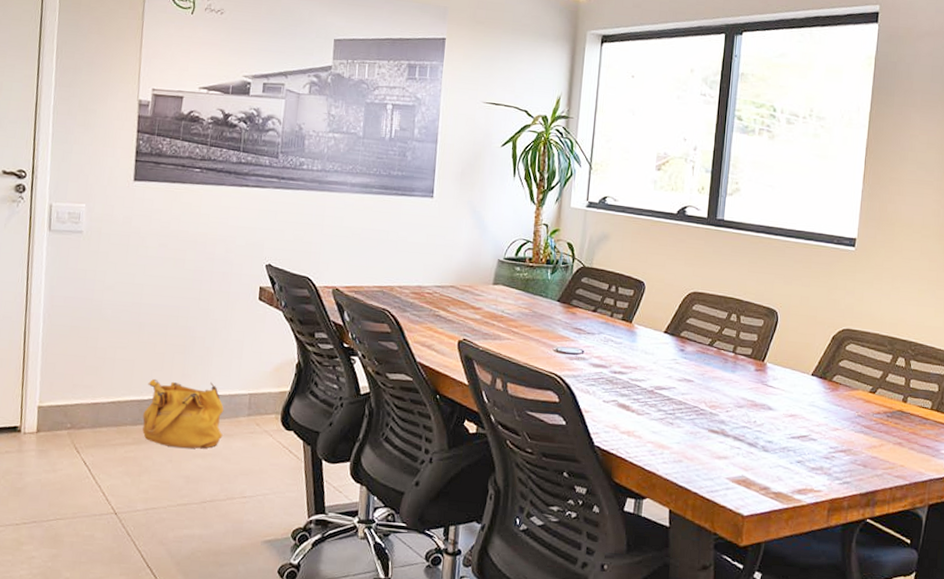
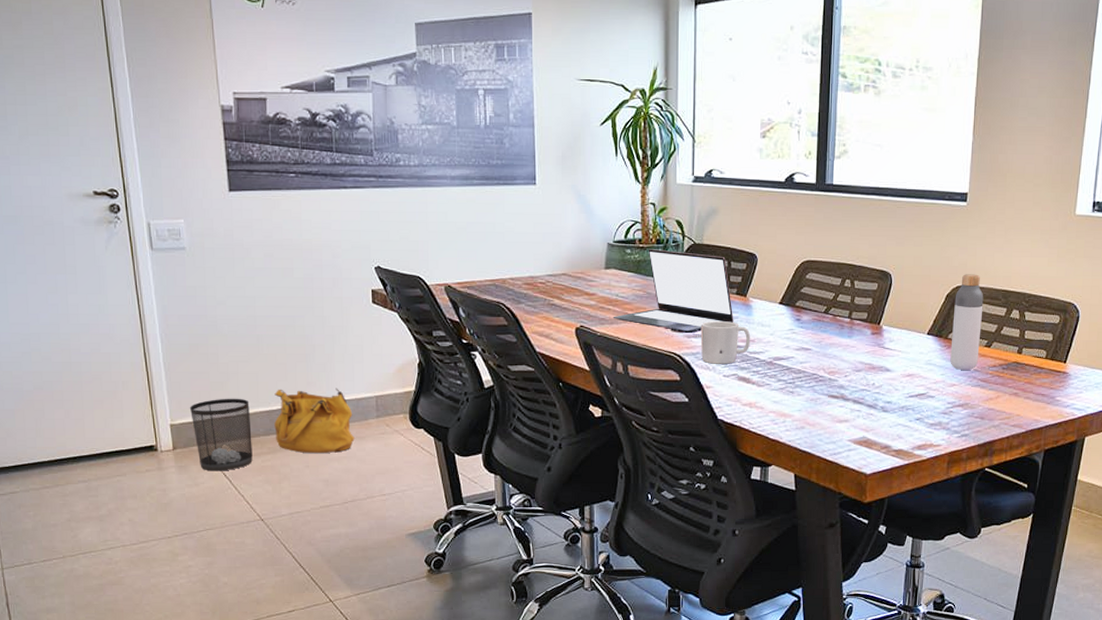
waste bin: none [60,383,122,459] -> present [189,398,253,471]
laptop: none [496,268,618,354] -> present [612,249,734,332]
mug: none [582,344,634,390] -> present [700,321,751,364]
bottle: none [833,318,870,416] -> present [950,274,984,371]

